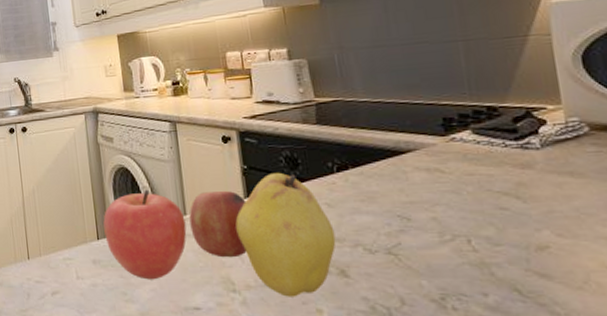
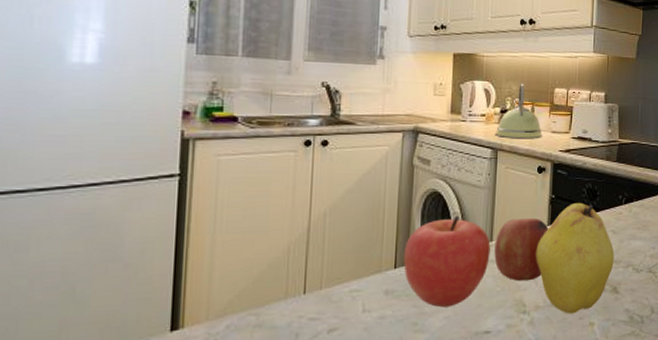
kettle: none [170,52,222,110] -> present [496,83,543,139]

